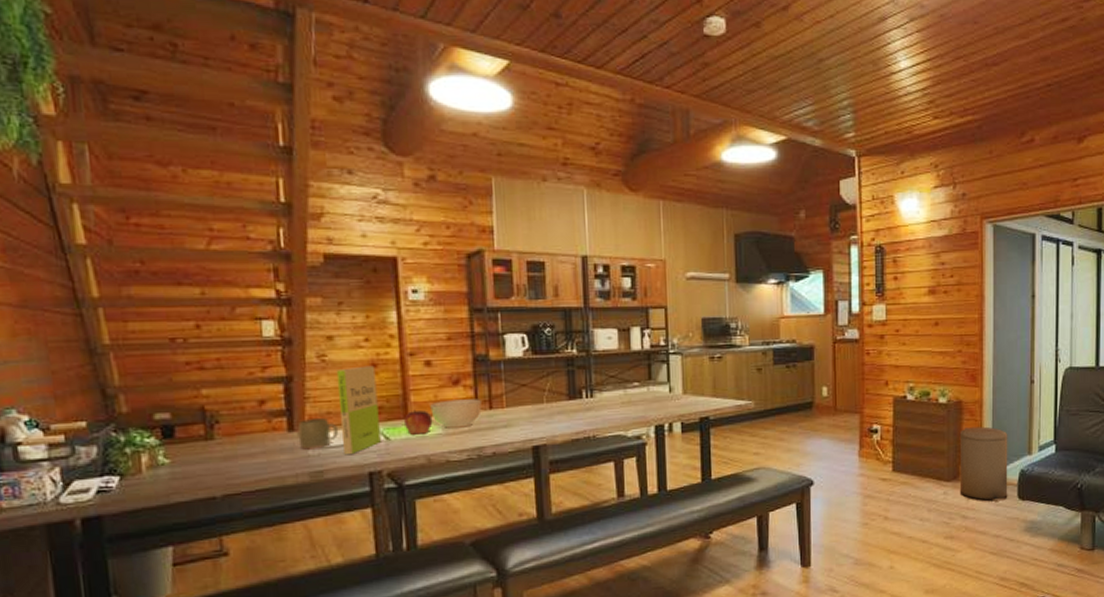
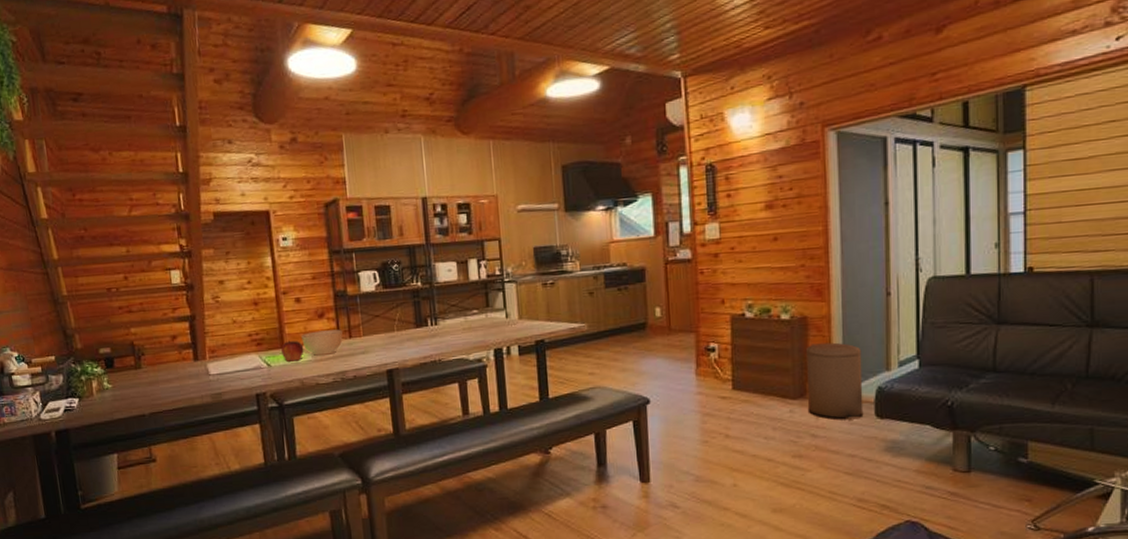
mug: present [297,418,339,450] -> none [200,349,232,376]
book: present [336,365,381,456] -> none [227,304,264,380]

